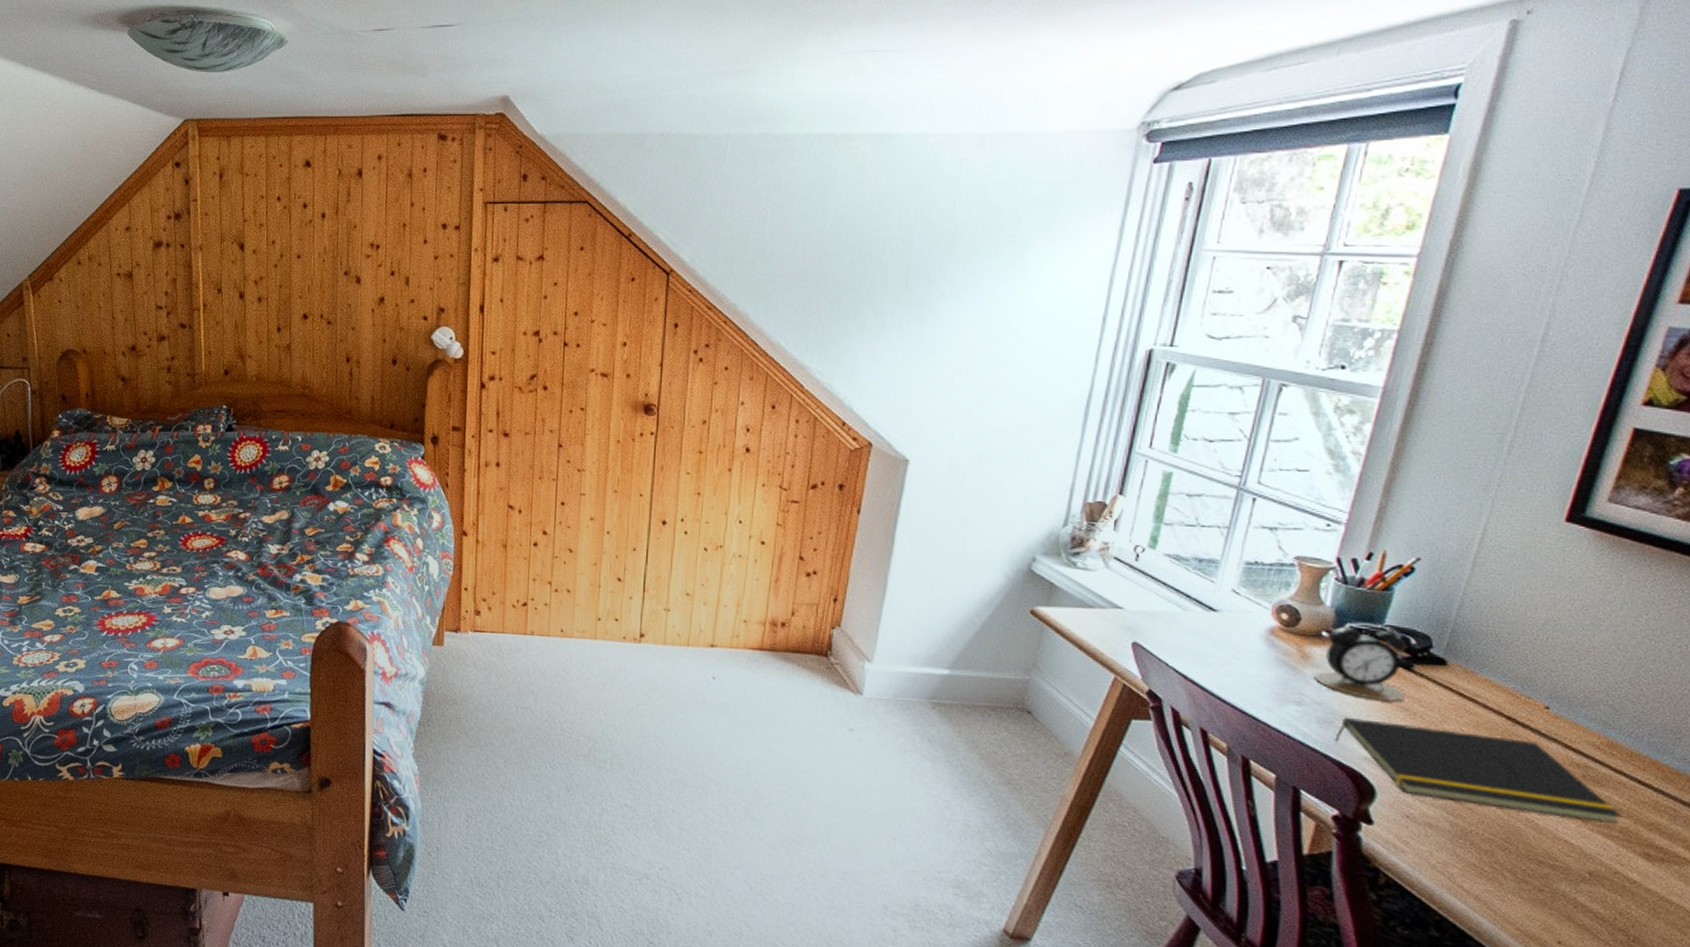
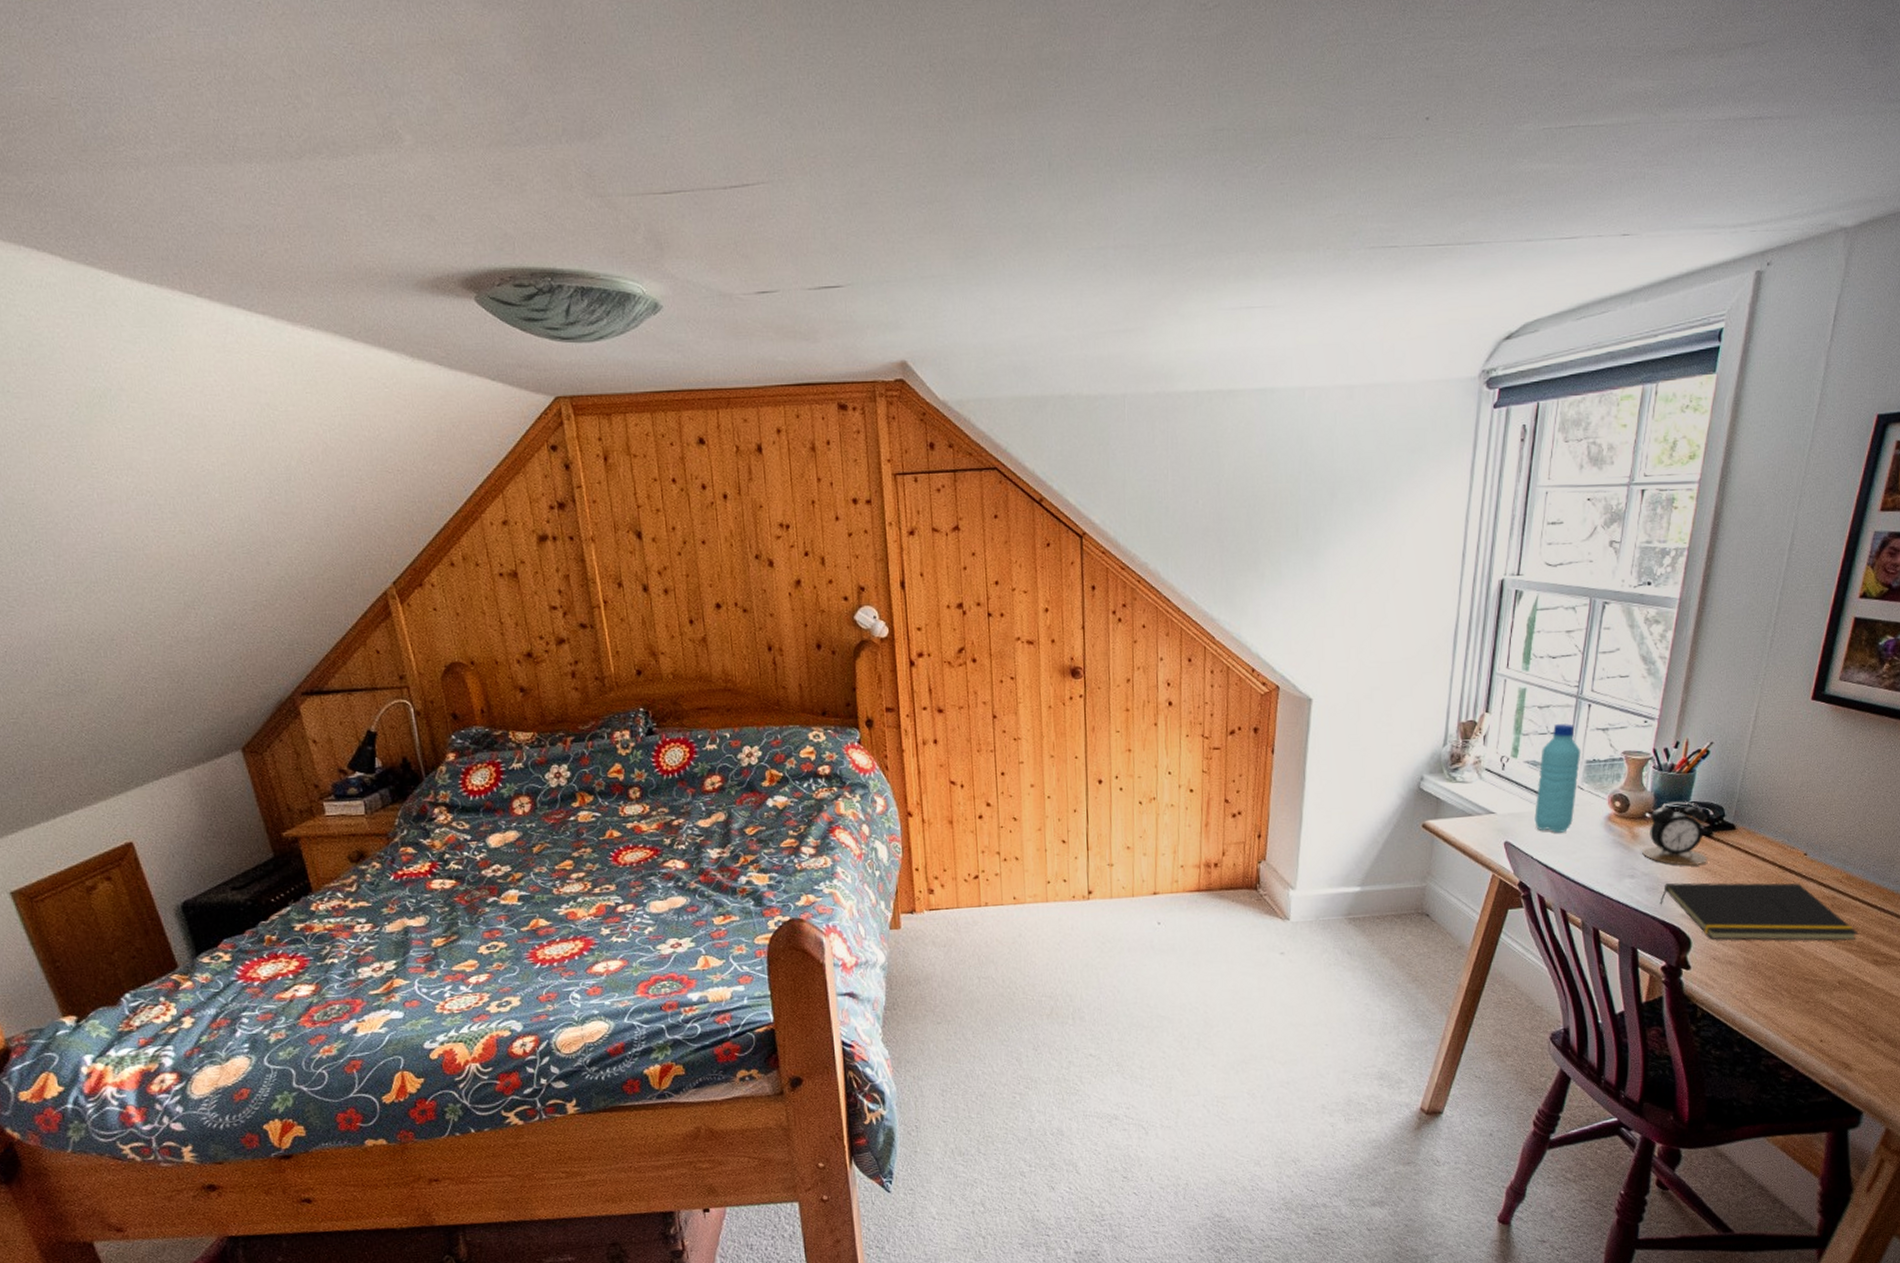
water bottle: none [1173,517,1240,641] -> present [1534,724,1581,833]

